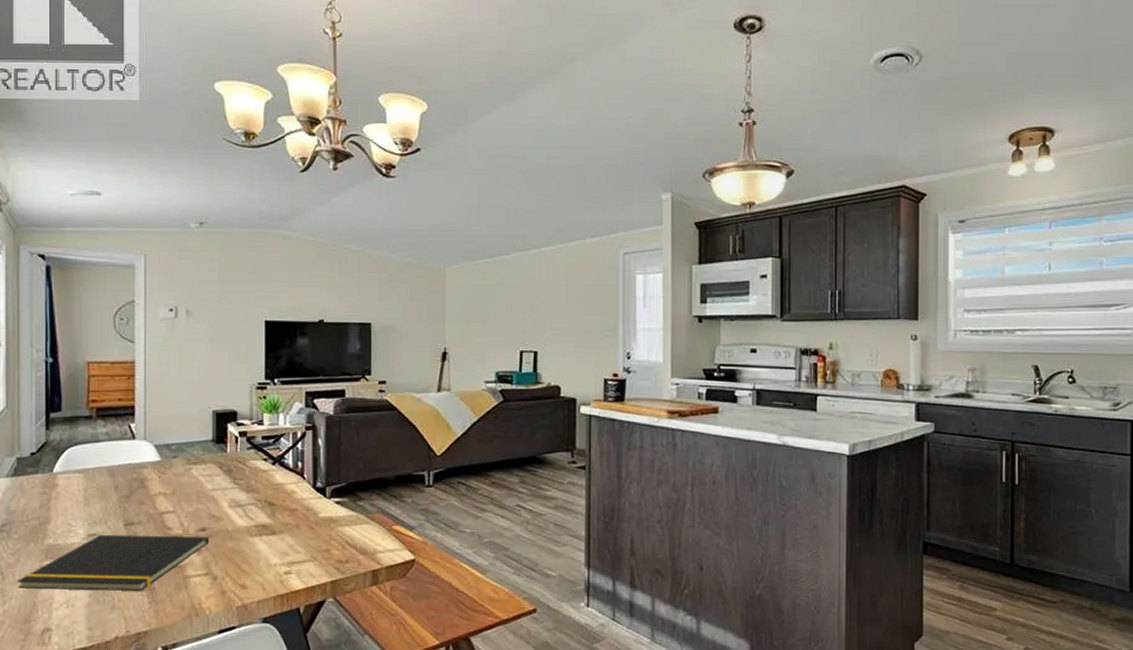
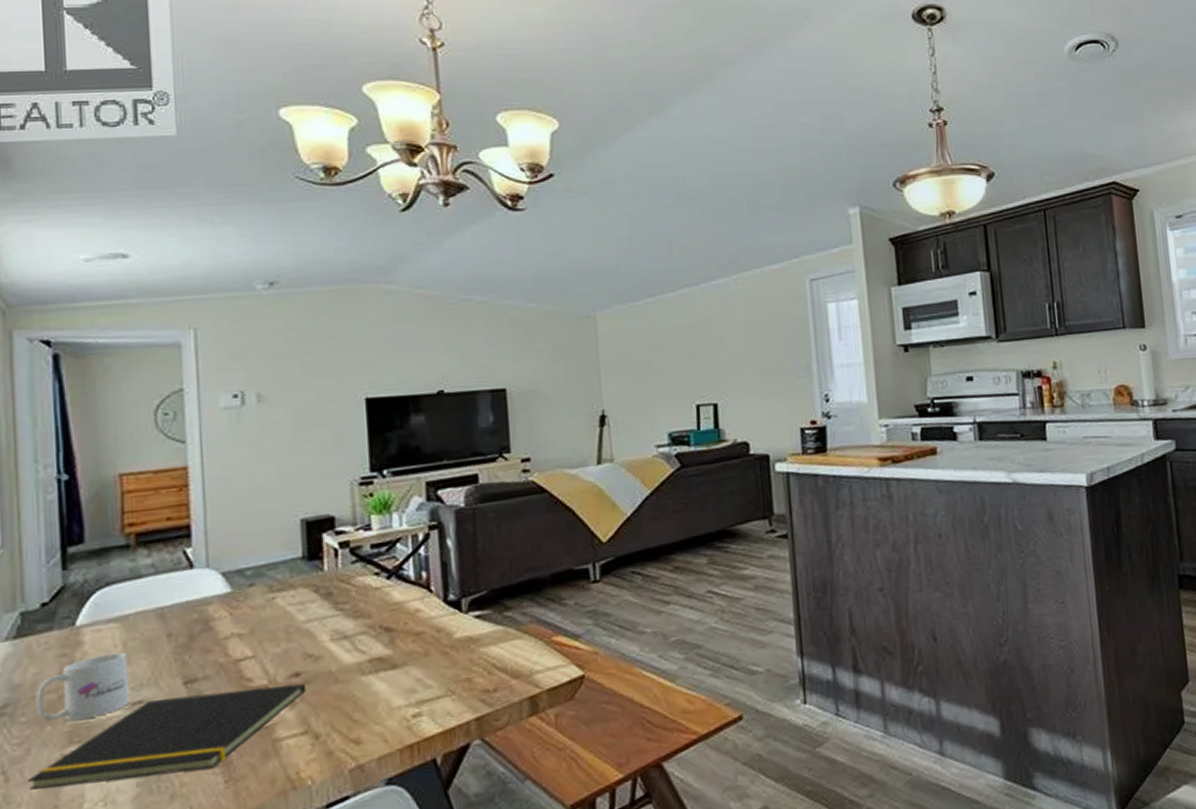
mug: none [24,496,87,543] -> present [35,652,130,722]

